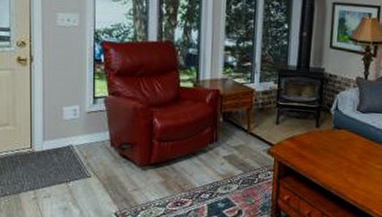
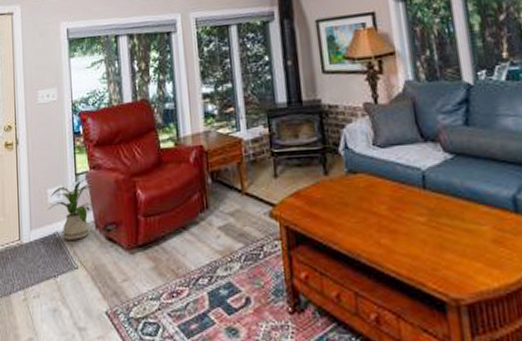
house plant: none [62,102,111,154] -> present [48,179,94,240]

